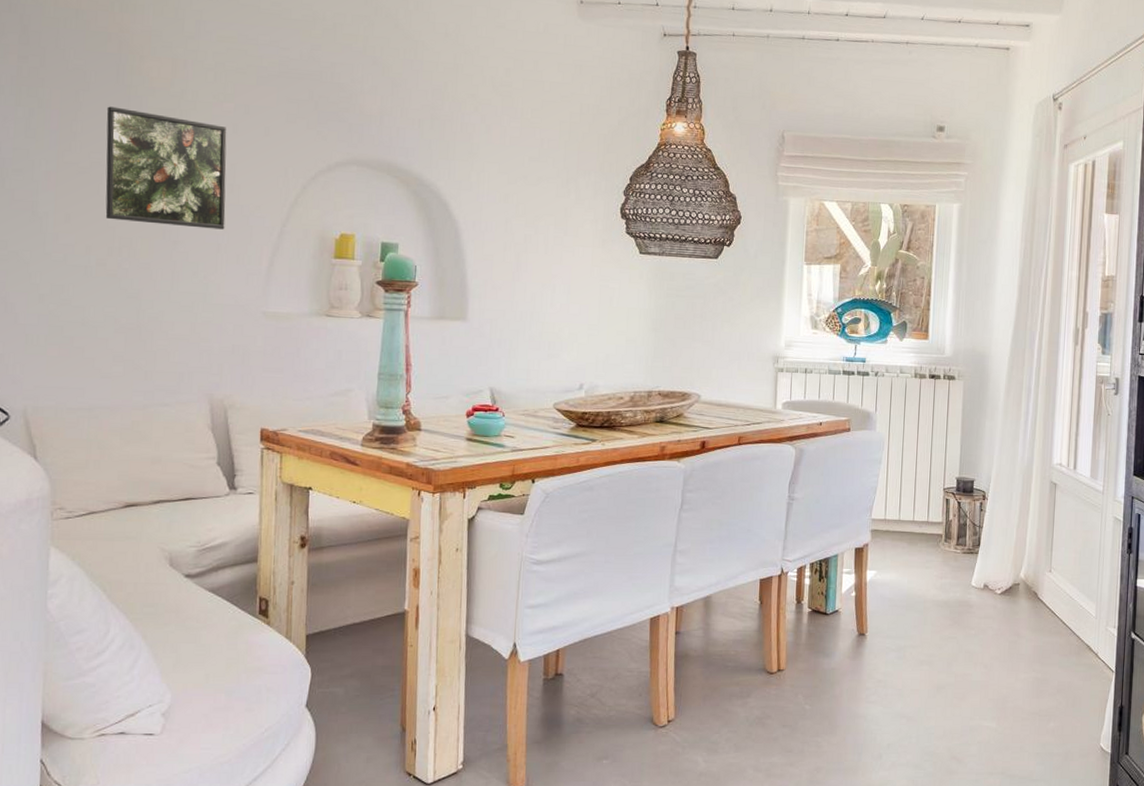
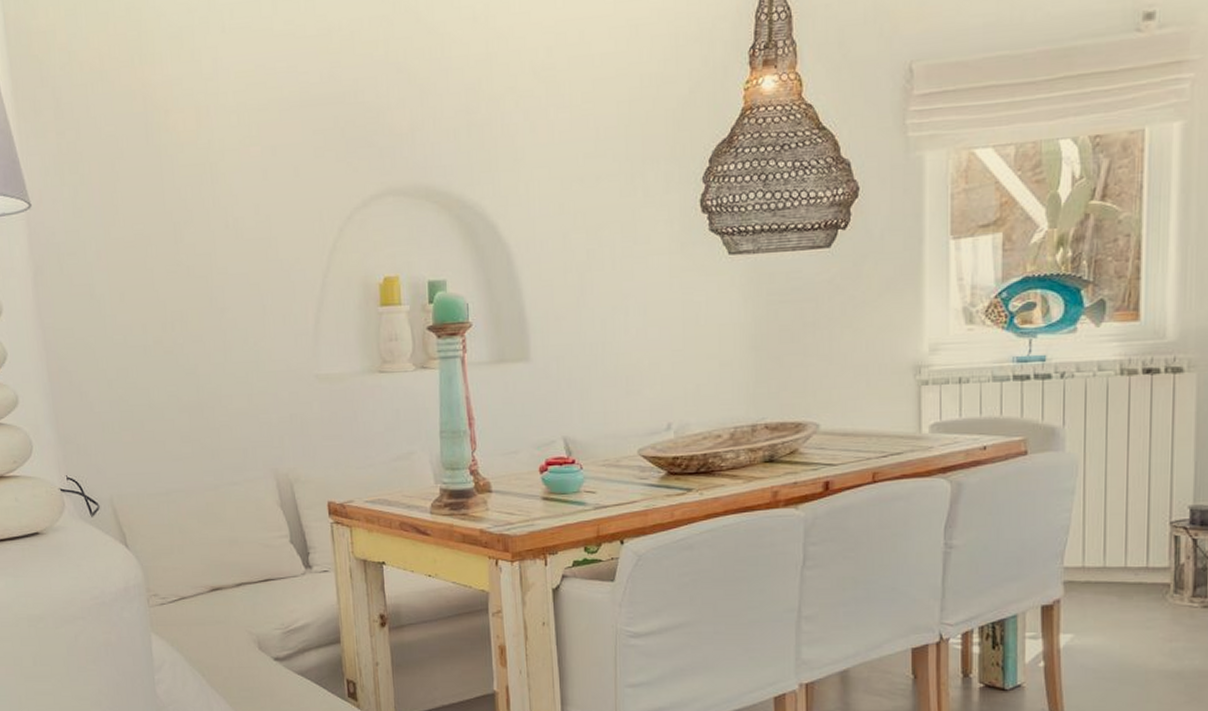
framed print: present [105,106,227,230] -> none [141,170,268,294]

